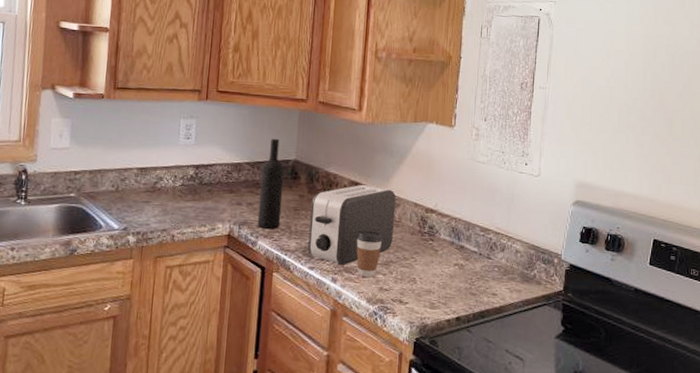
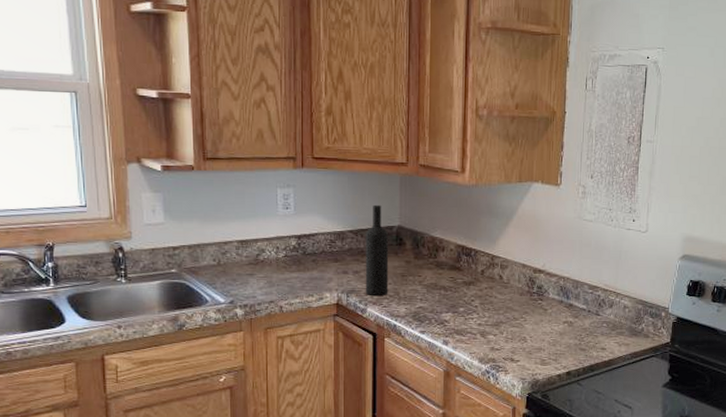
toaster: present [308,184,396,266] -> none [418,247,504,329]
coffee cup: present [356,230,383,278] -> none [465,293,492,339]

